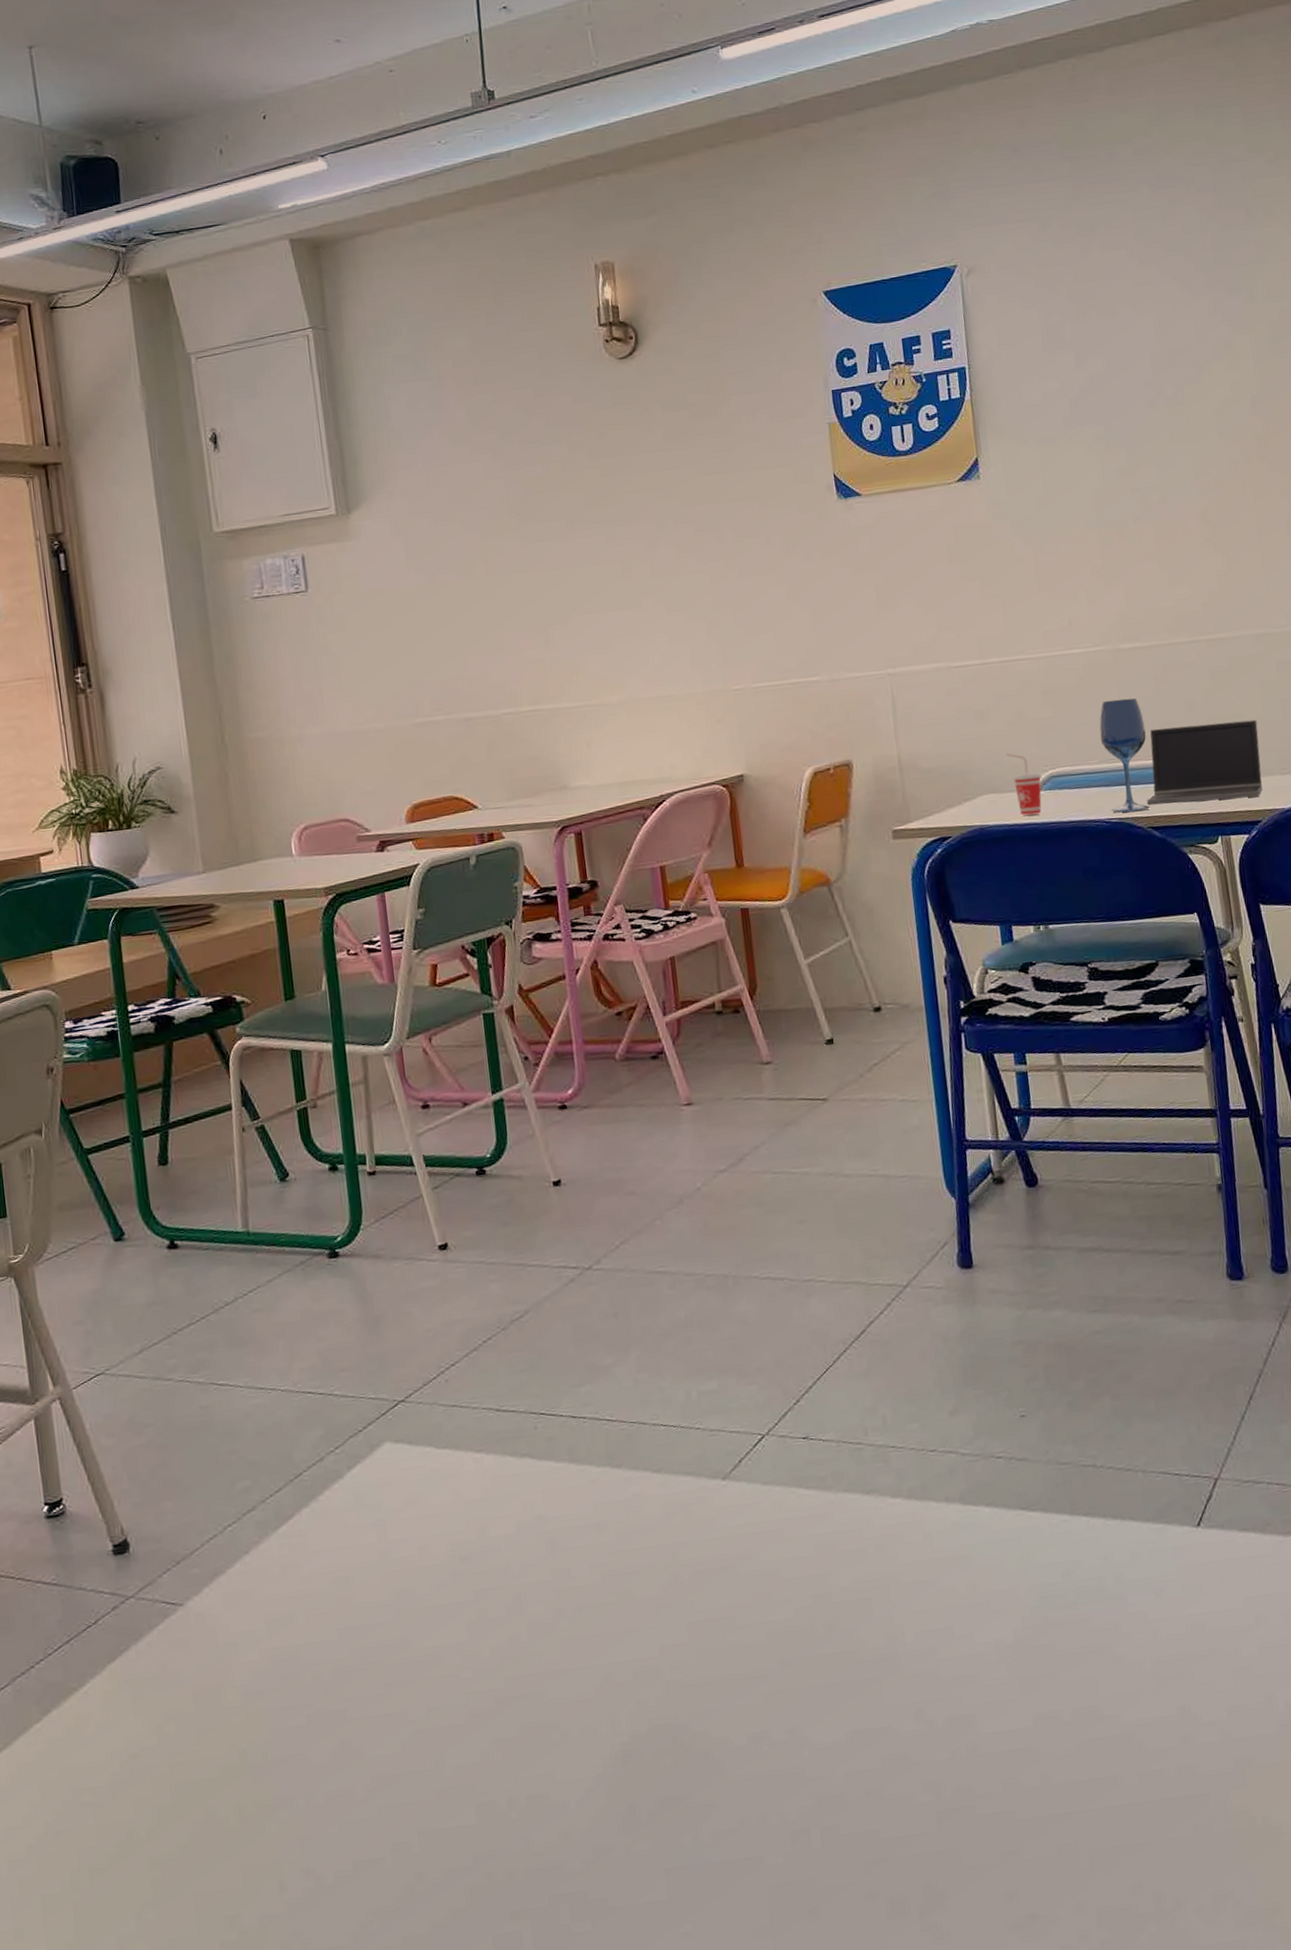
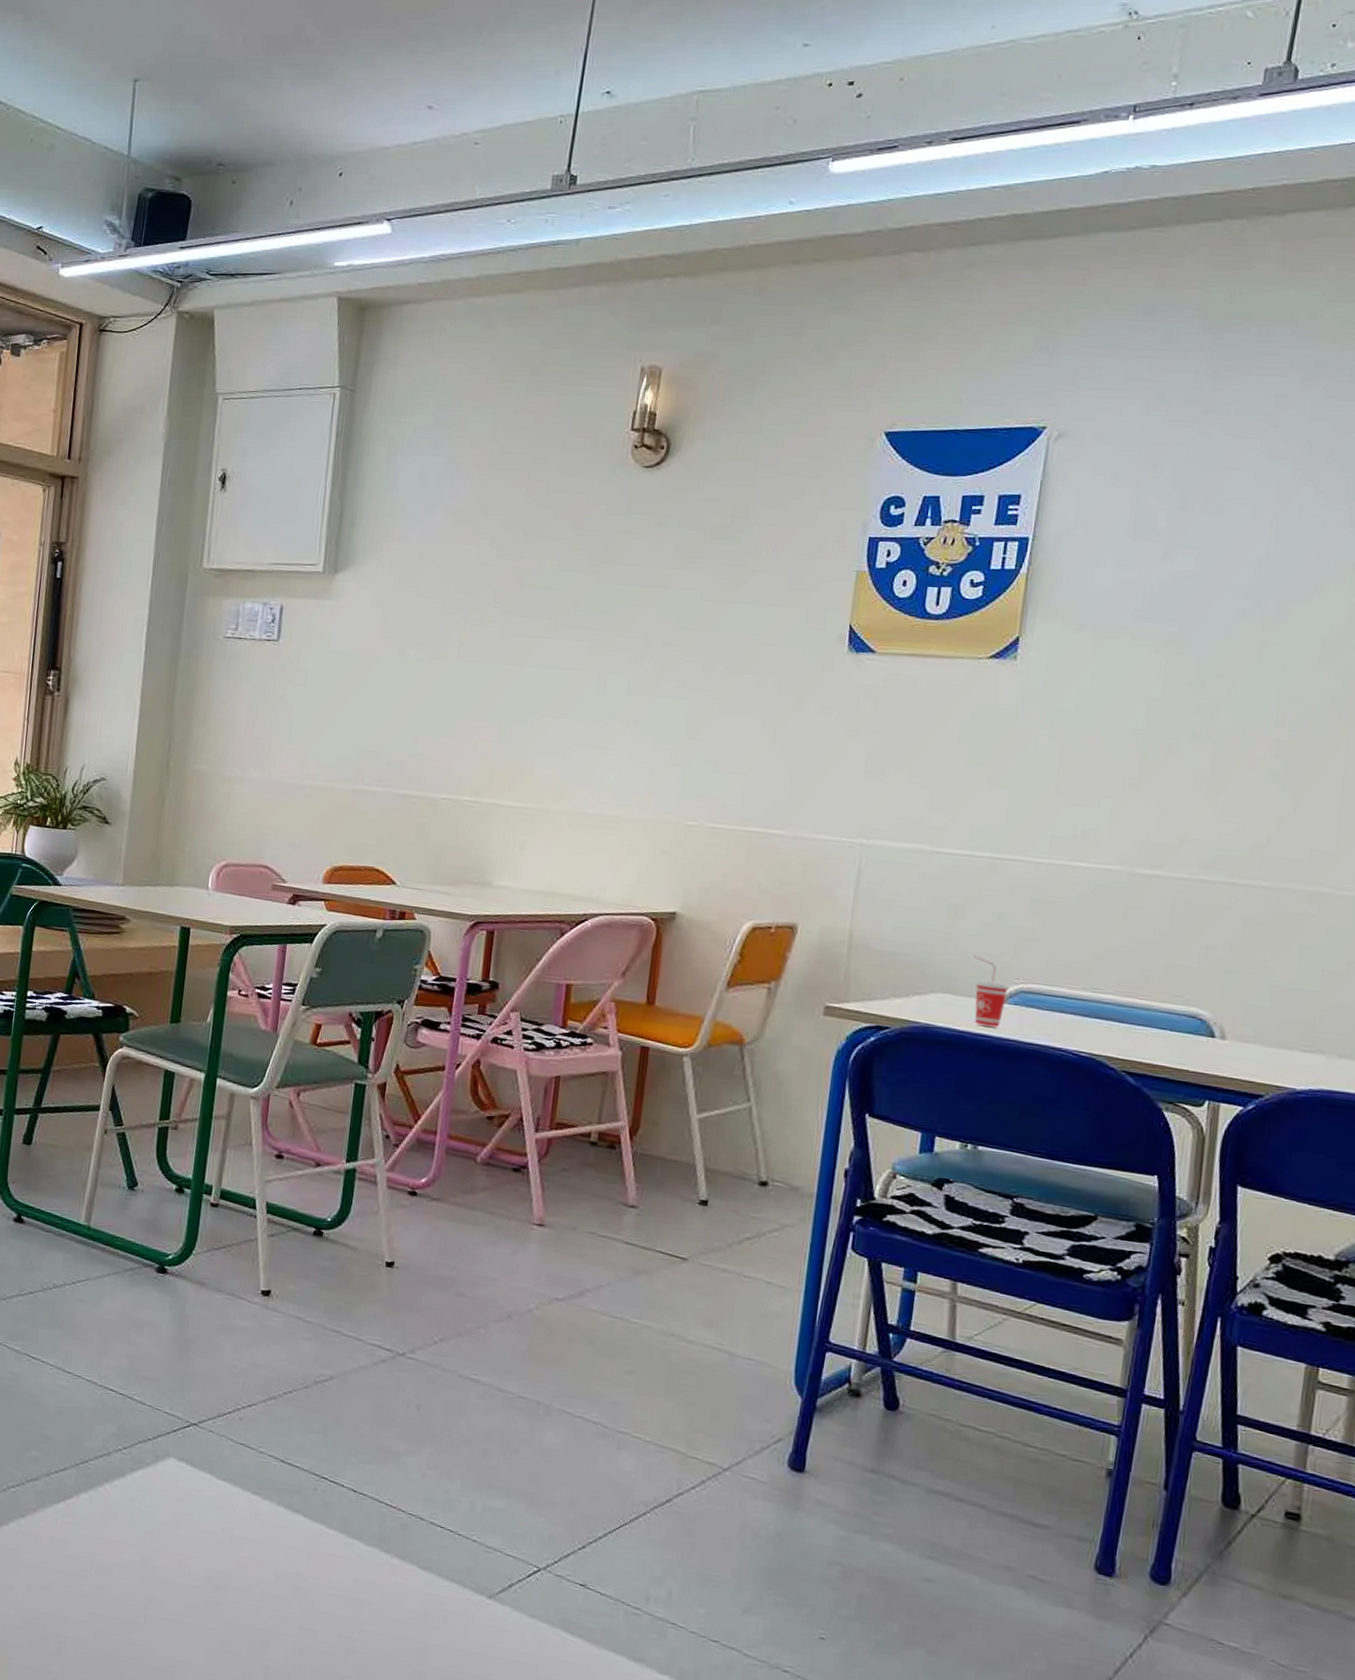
wineglass: present [1099,698,1150,813] -> none [1082,924,1147,1052]
laptop computer: present [1147,719,1263,806] -> none [1128,967,1286,1069]

